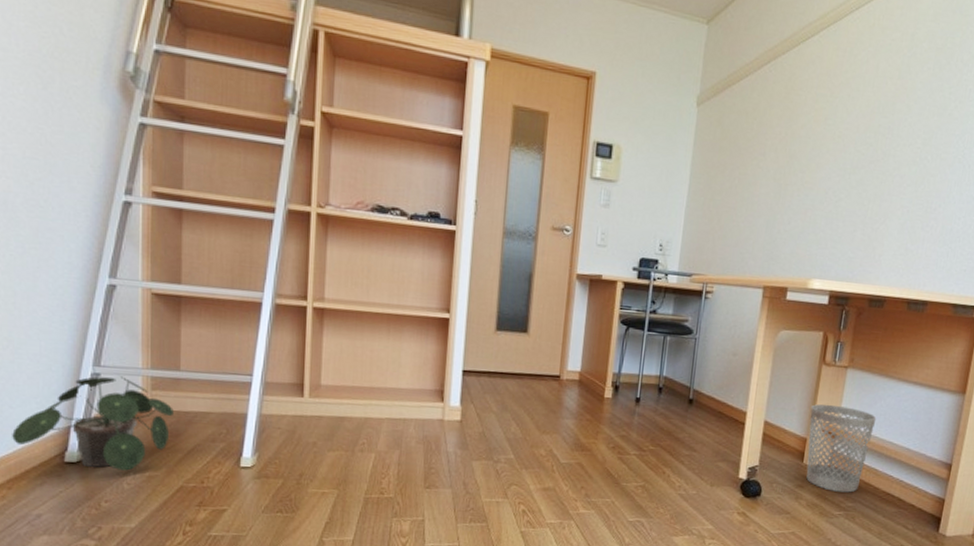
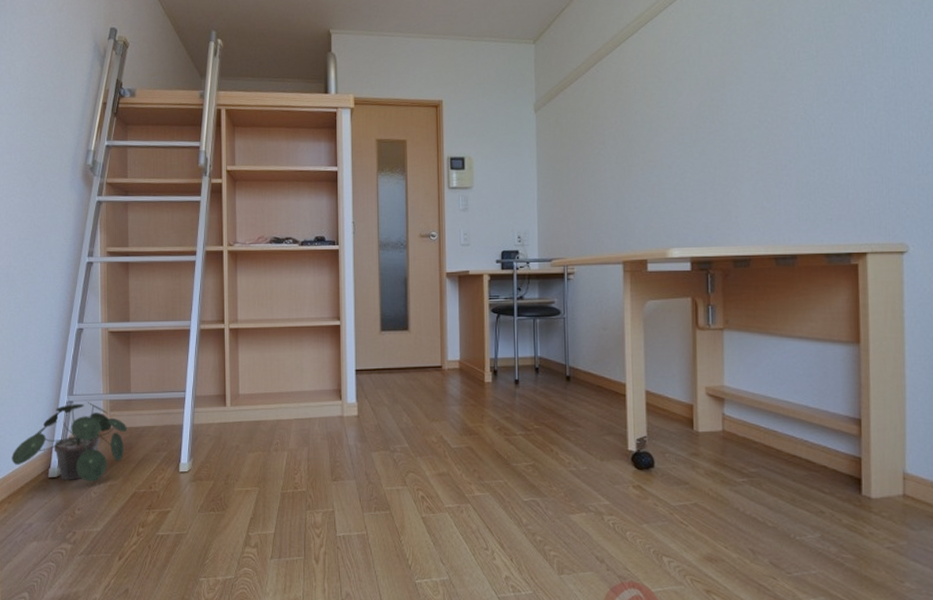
wastebasket: present [806,404,877,493] -> none [692,368,765,458]

